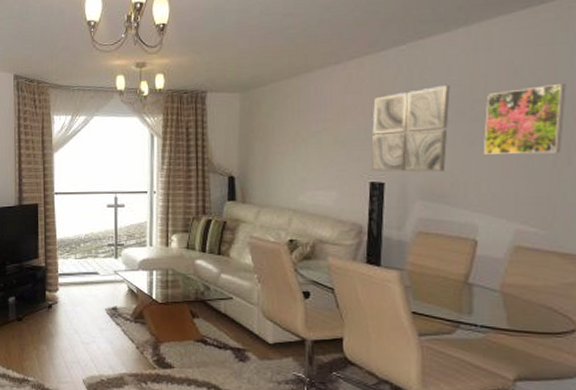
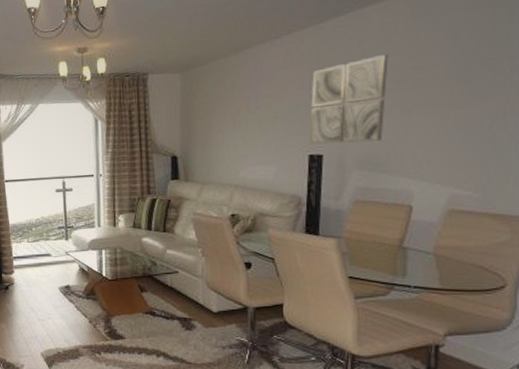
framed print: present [484,83,566,155] -> none [421,46,505,122]

